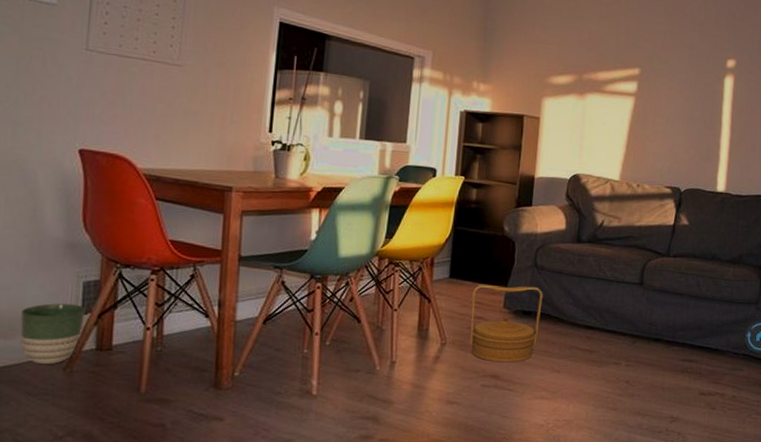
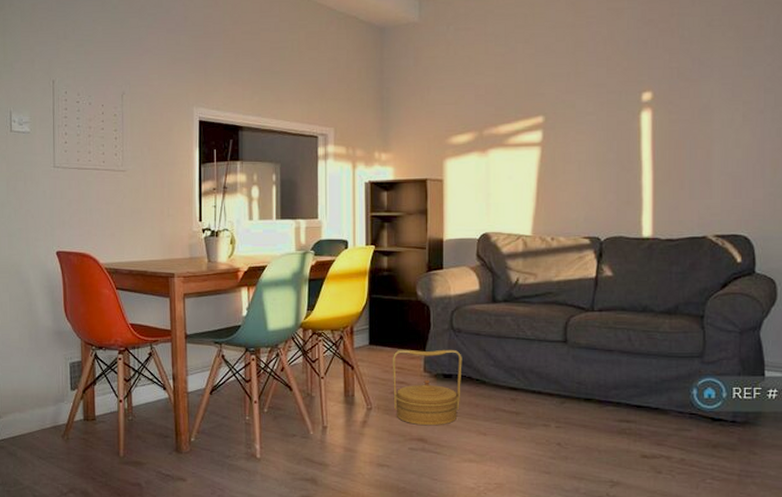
planter: present [20,303,85,365] -> none [29,382,73,433]

